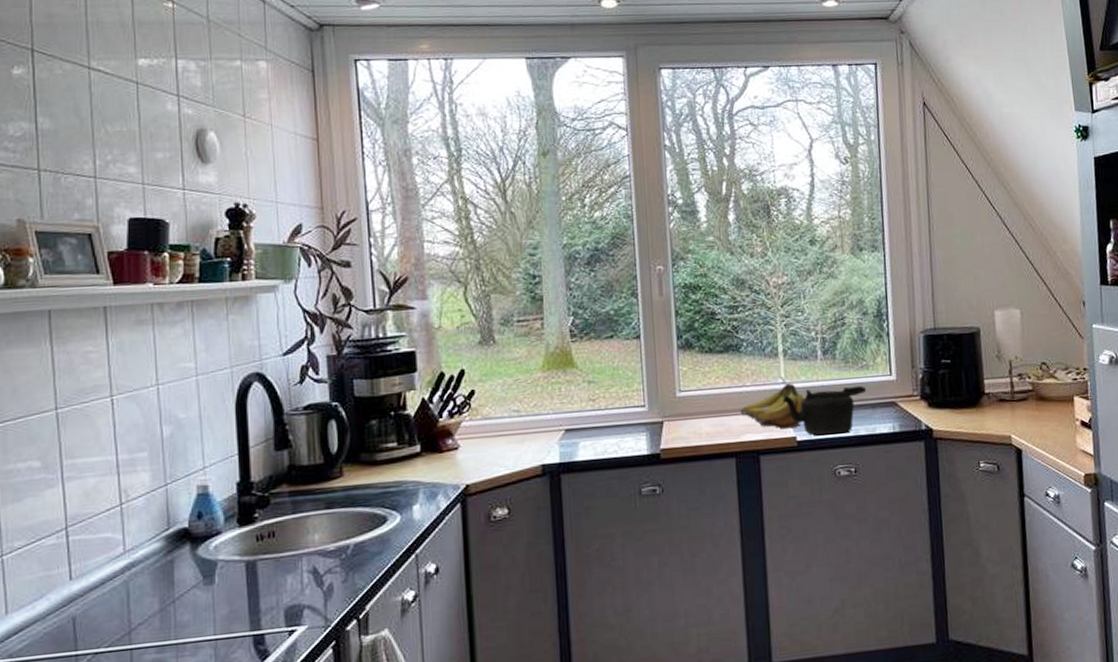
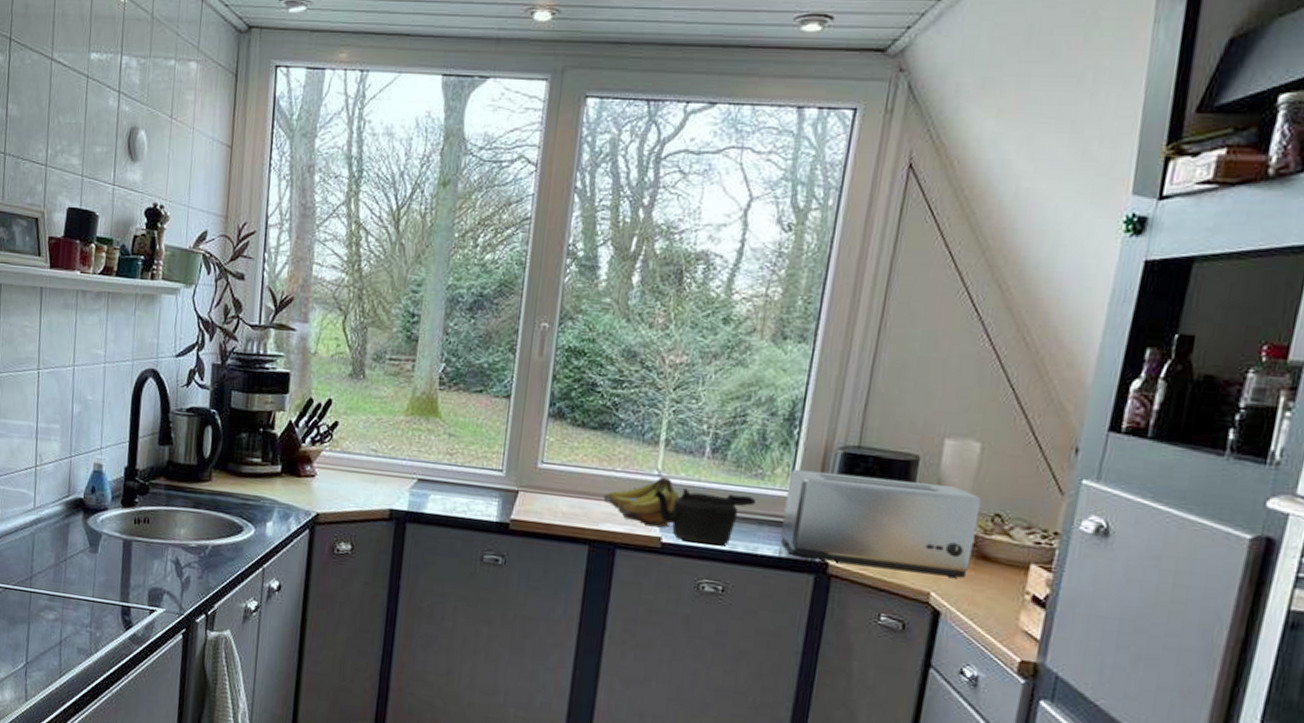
toaster: none [887,347,1034,430] -> present [780,469,982,579]

